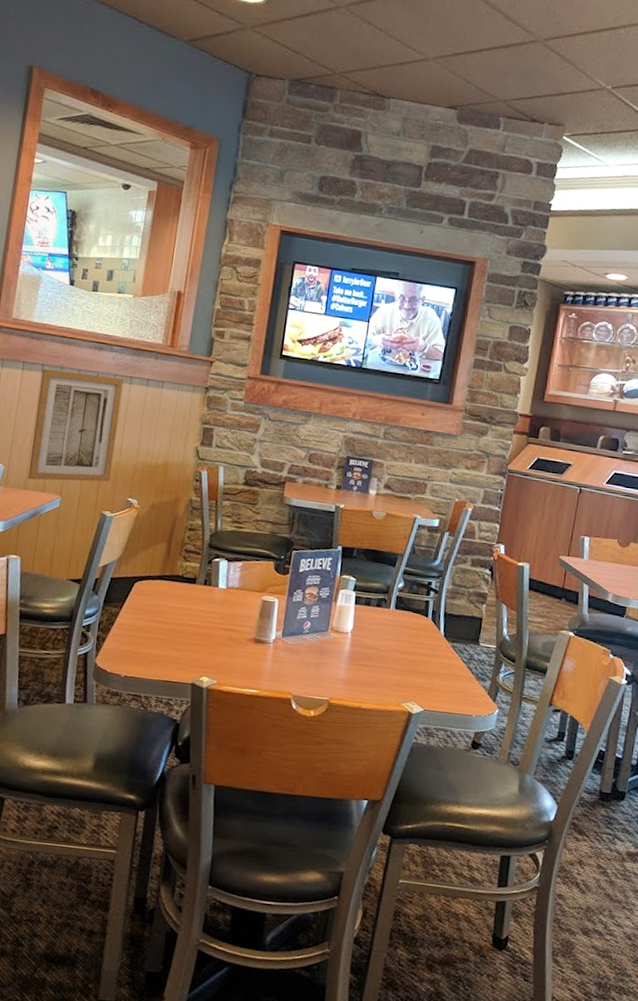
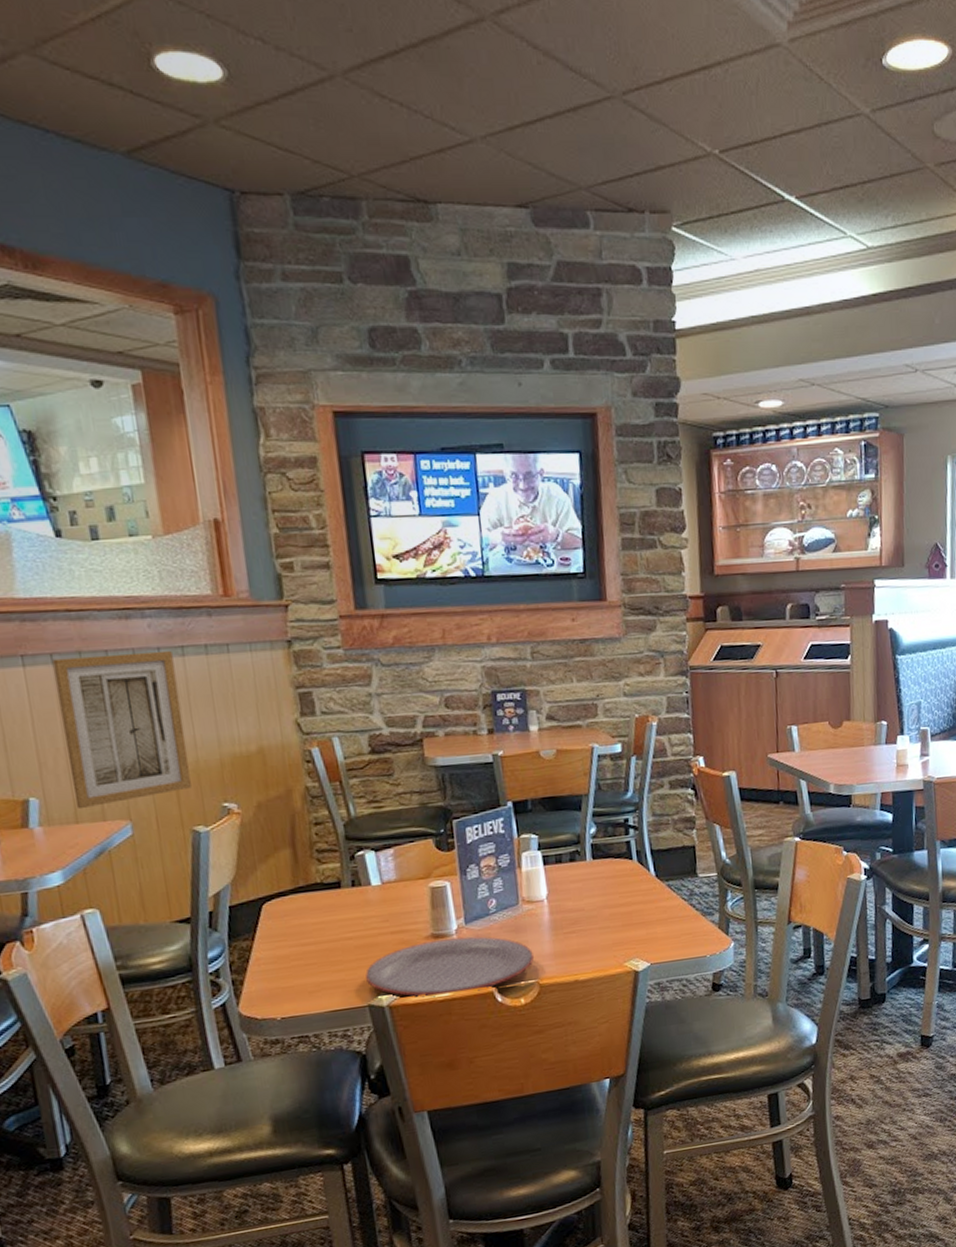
plate: none [195,643,330,696] -> present [365,936,534,998]

